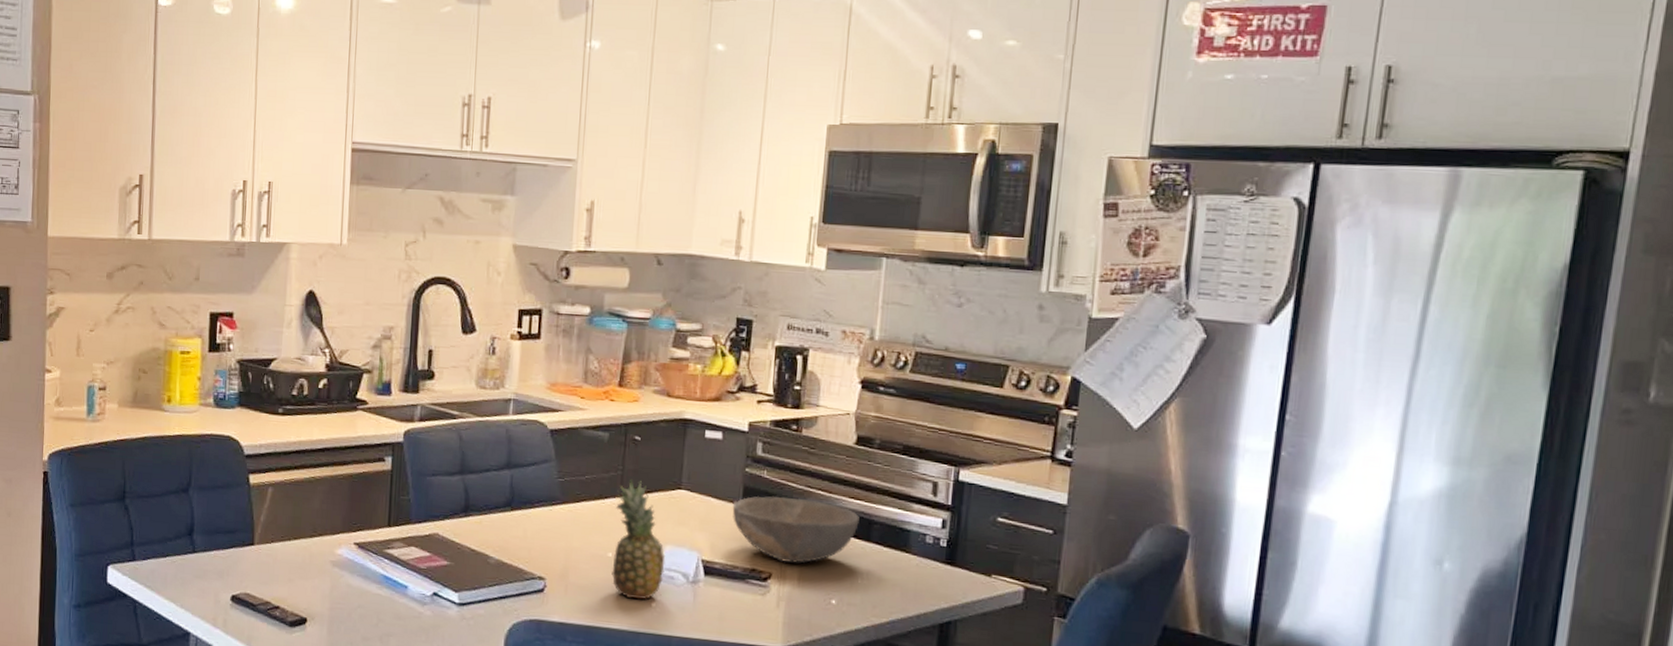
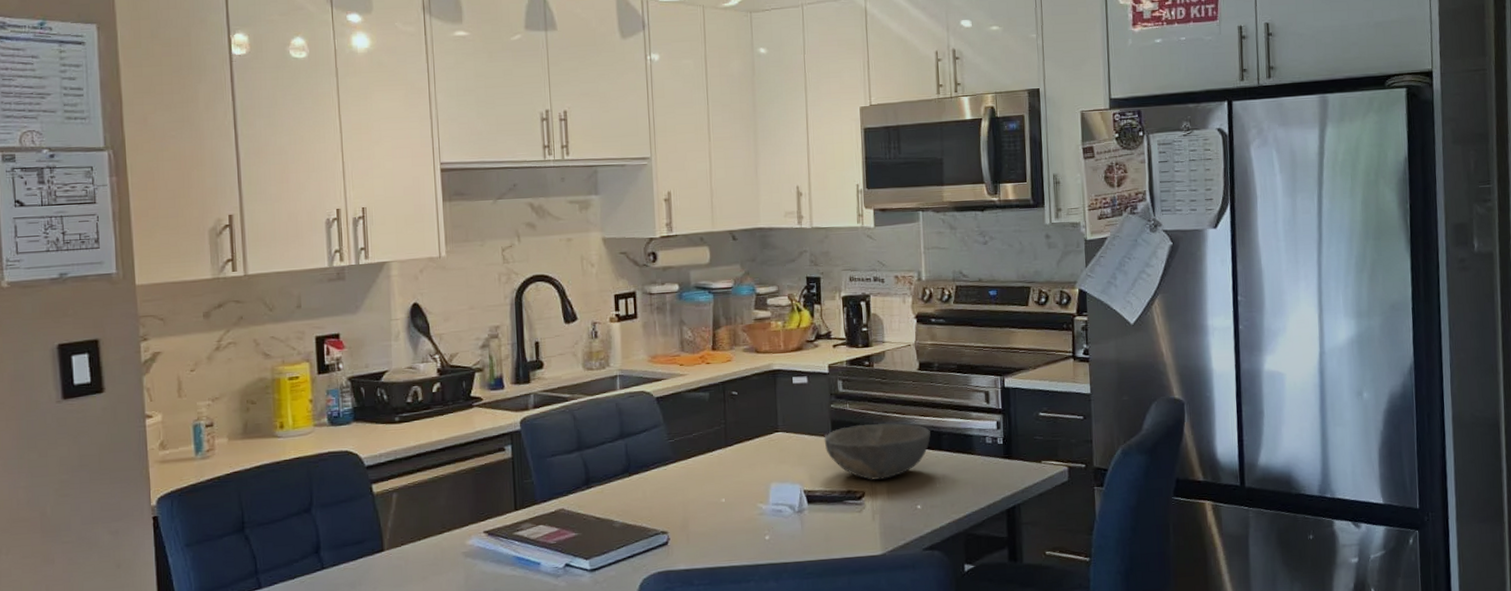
fruit: present [611,479,666,600] -> none [723,429,773,537]

